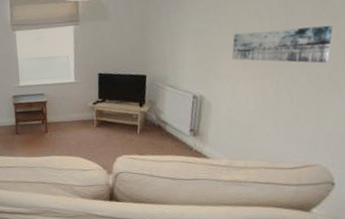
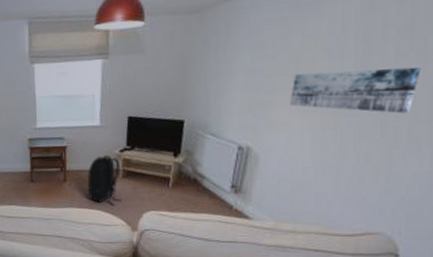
backpack: none [66,107,97,152] -> present [87,155,121,206]

